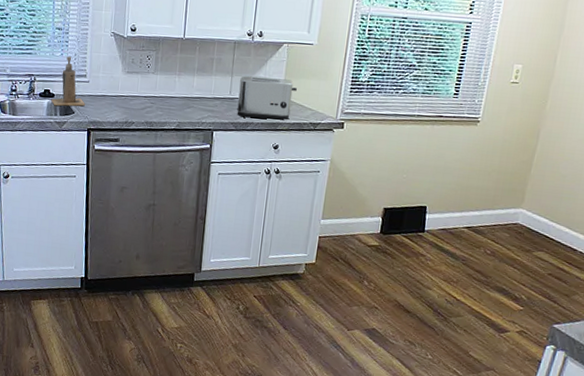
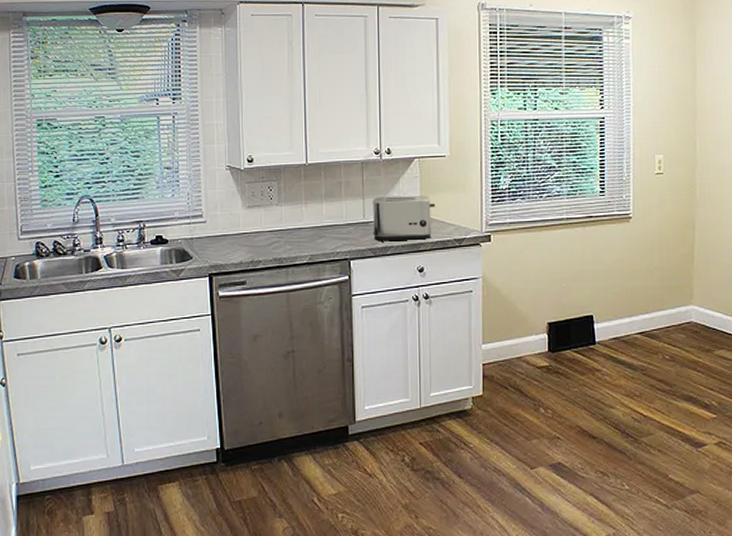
soap dispenser: present [51,55,85,107] -> none [164,196,204,253]

